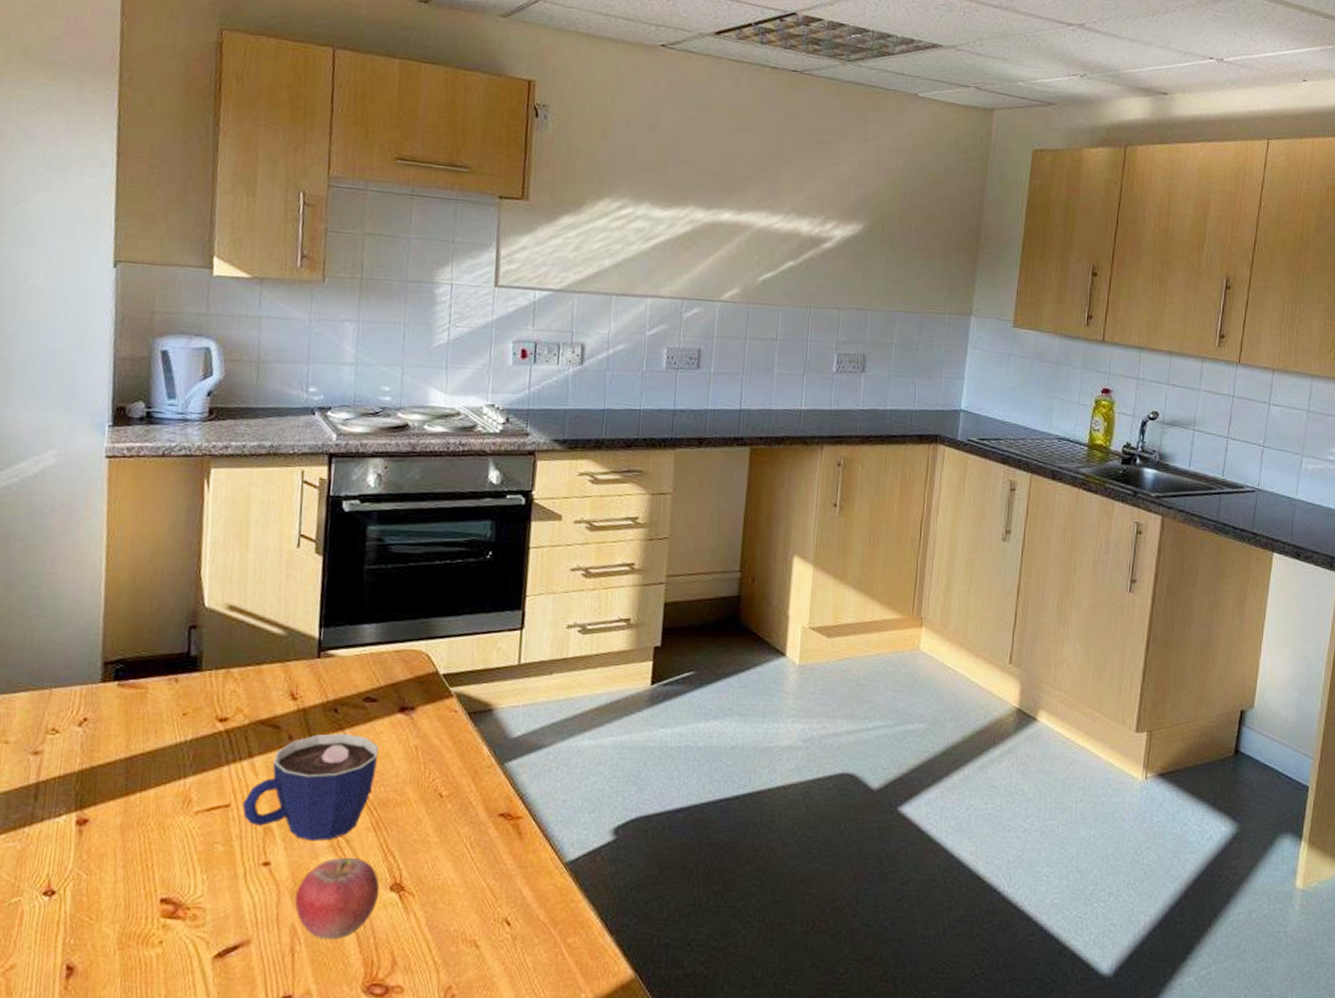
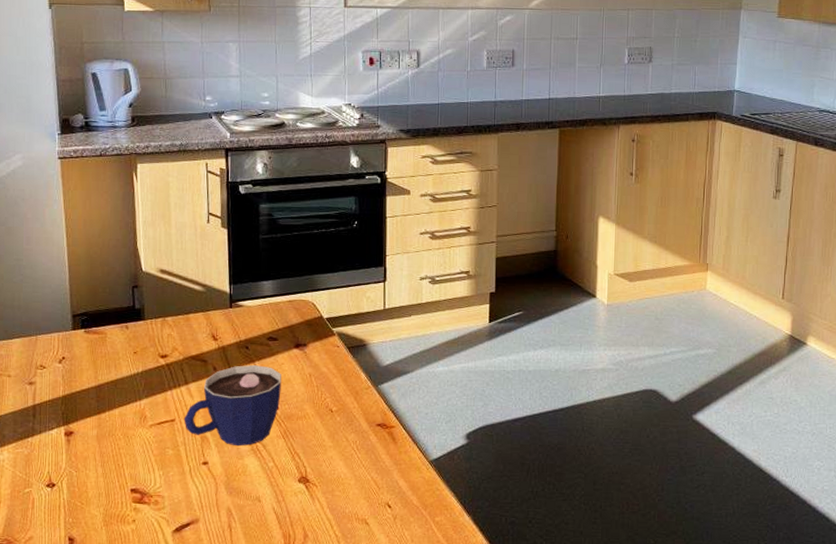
fruit: present [295,857,380,940] -> none [229,457,291,519]

